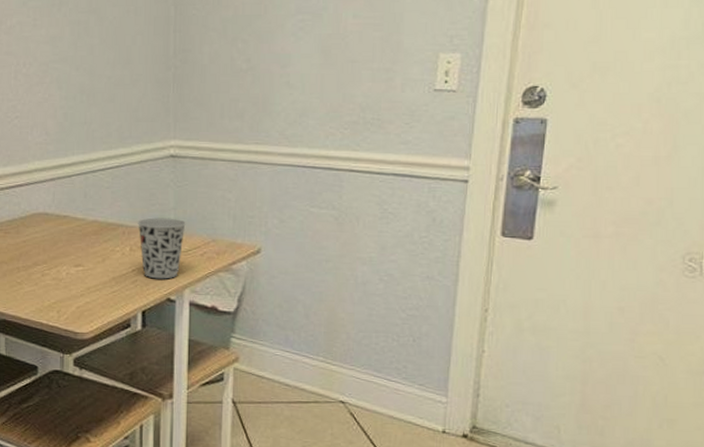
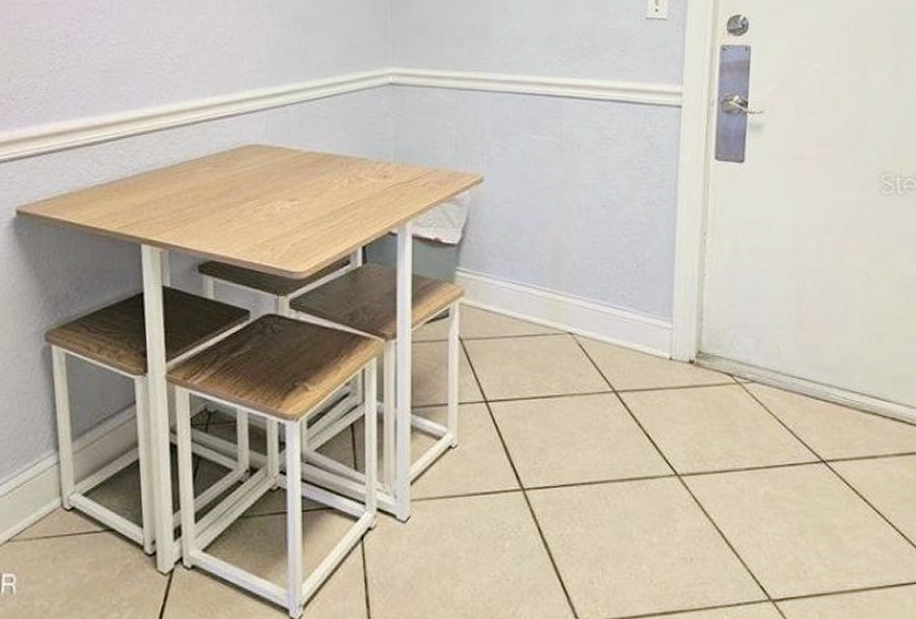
cup: present [138,217,186,279] -> none [356,147,406,212]

